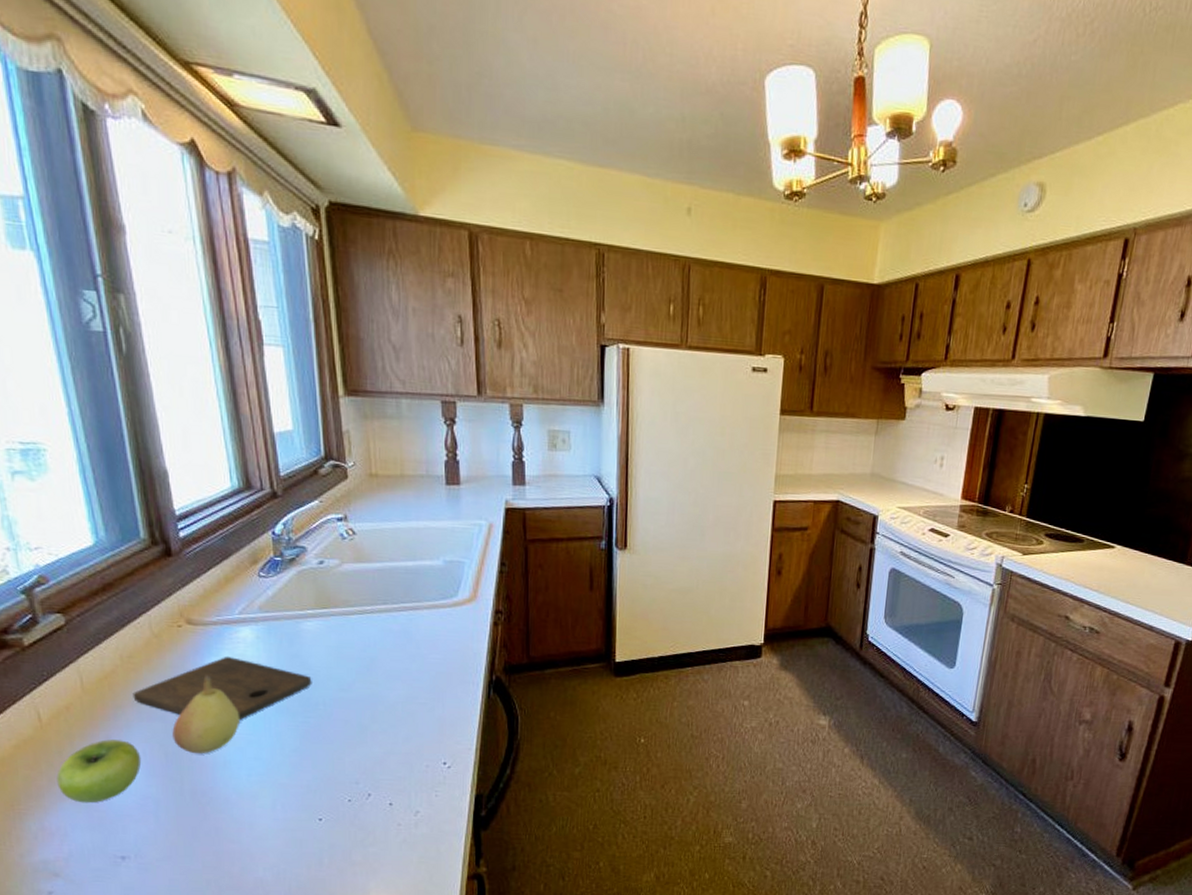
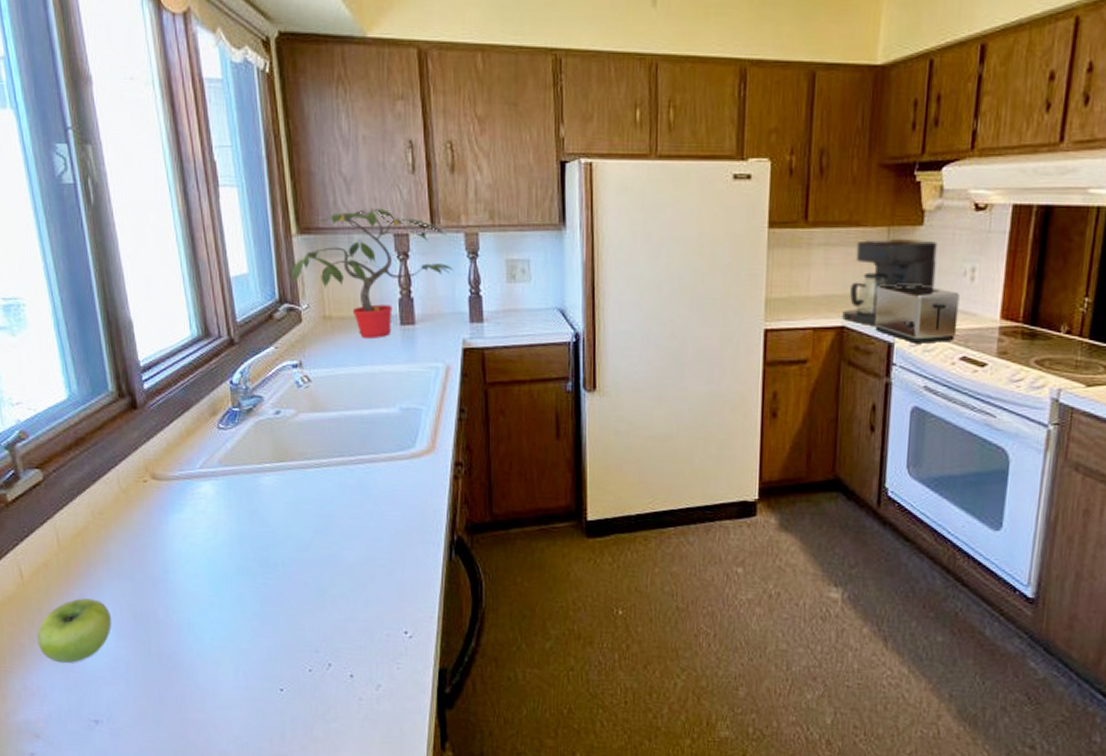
cutting board: present [132,655,312,720] -> none [103,512,271,580]
fruit: present [172,675,239,754] -> none [140,532,202,616]
potted plant: none [333,375,498,497] -> present [286,207,453,340]
coffee maker: none [838,429,916,502] -> present [842,239,938,327]
toaster: none [863,467,931,517] -> present [874,283,960,344]

